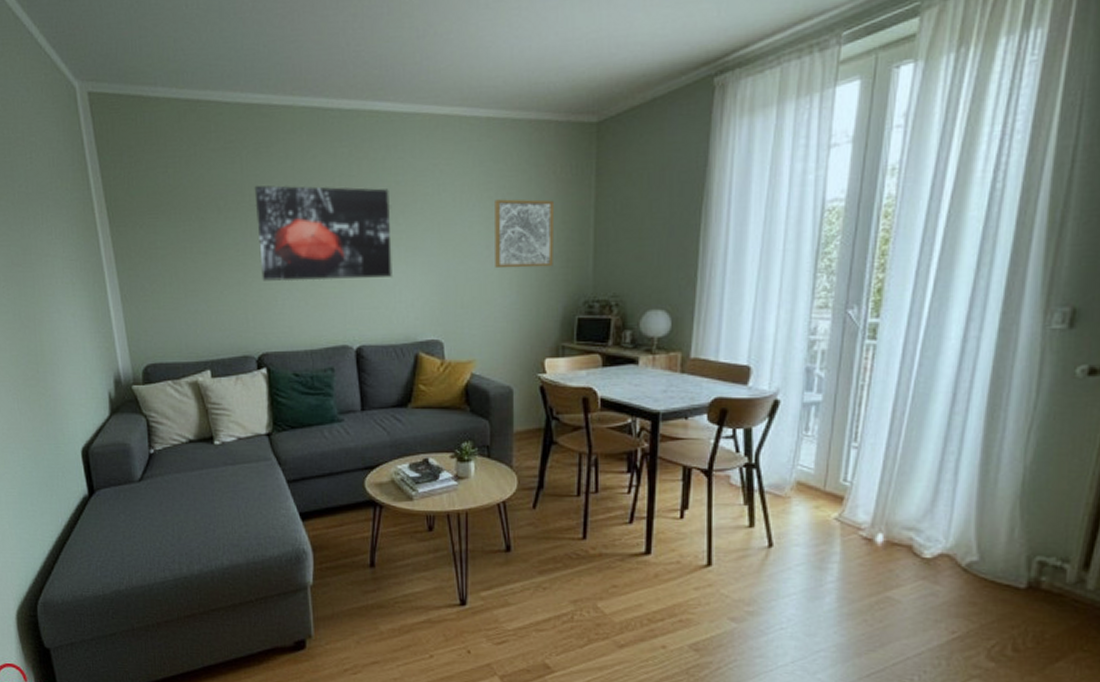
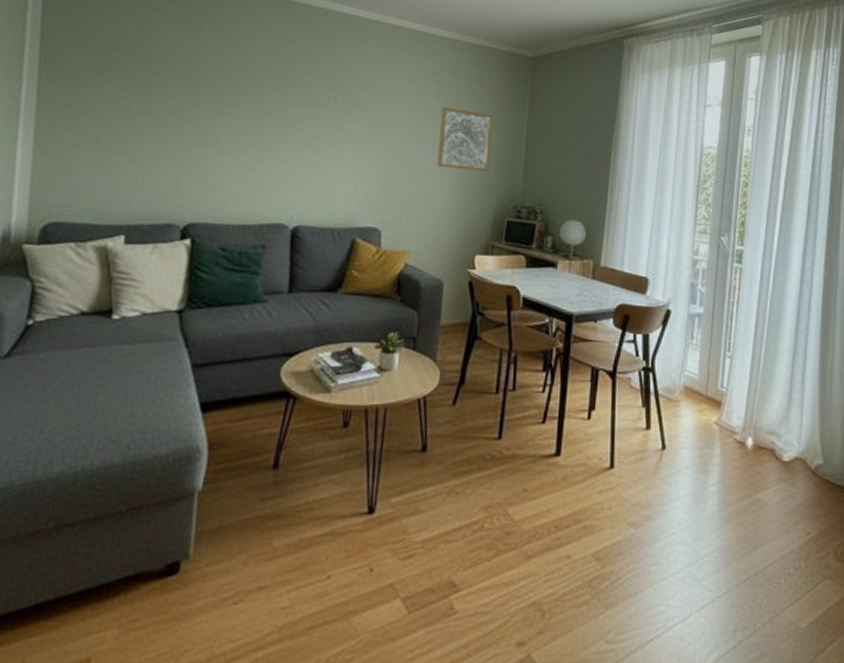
wall art: present [254,185,392,282] -> none [202,57,346,162]

